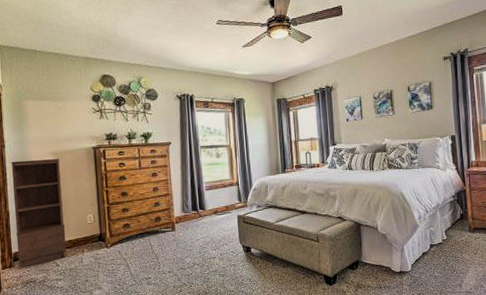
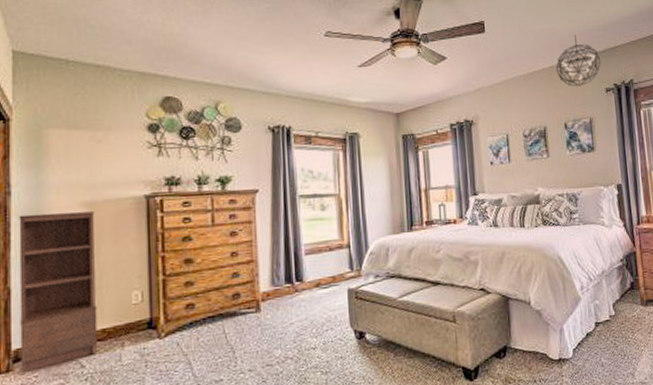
pendant light: none [401,13,440,57] -> present [556,35,601,86]

